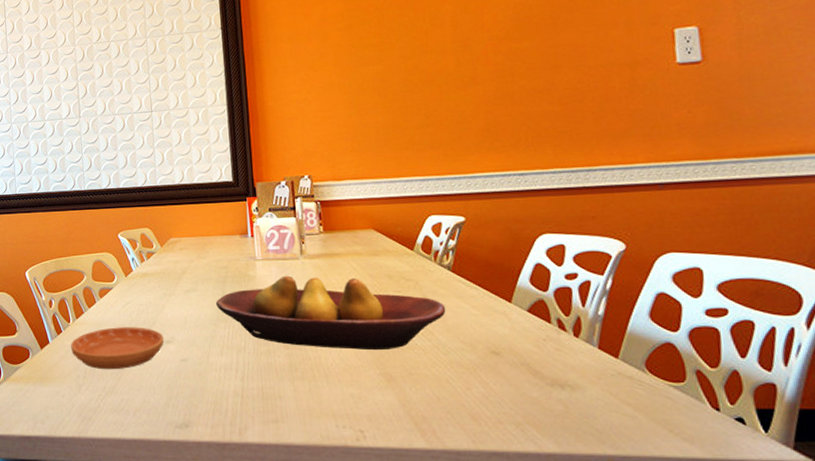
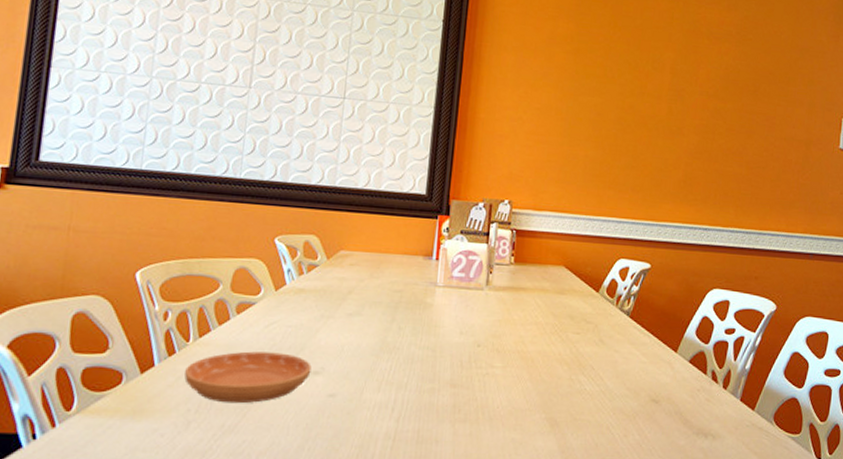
fruit bowl: present [215,275,446,350] -> none [381,306,619,393]

